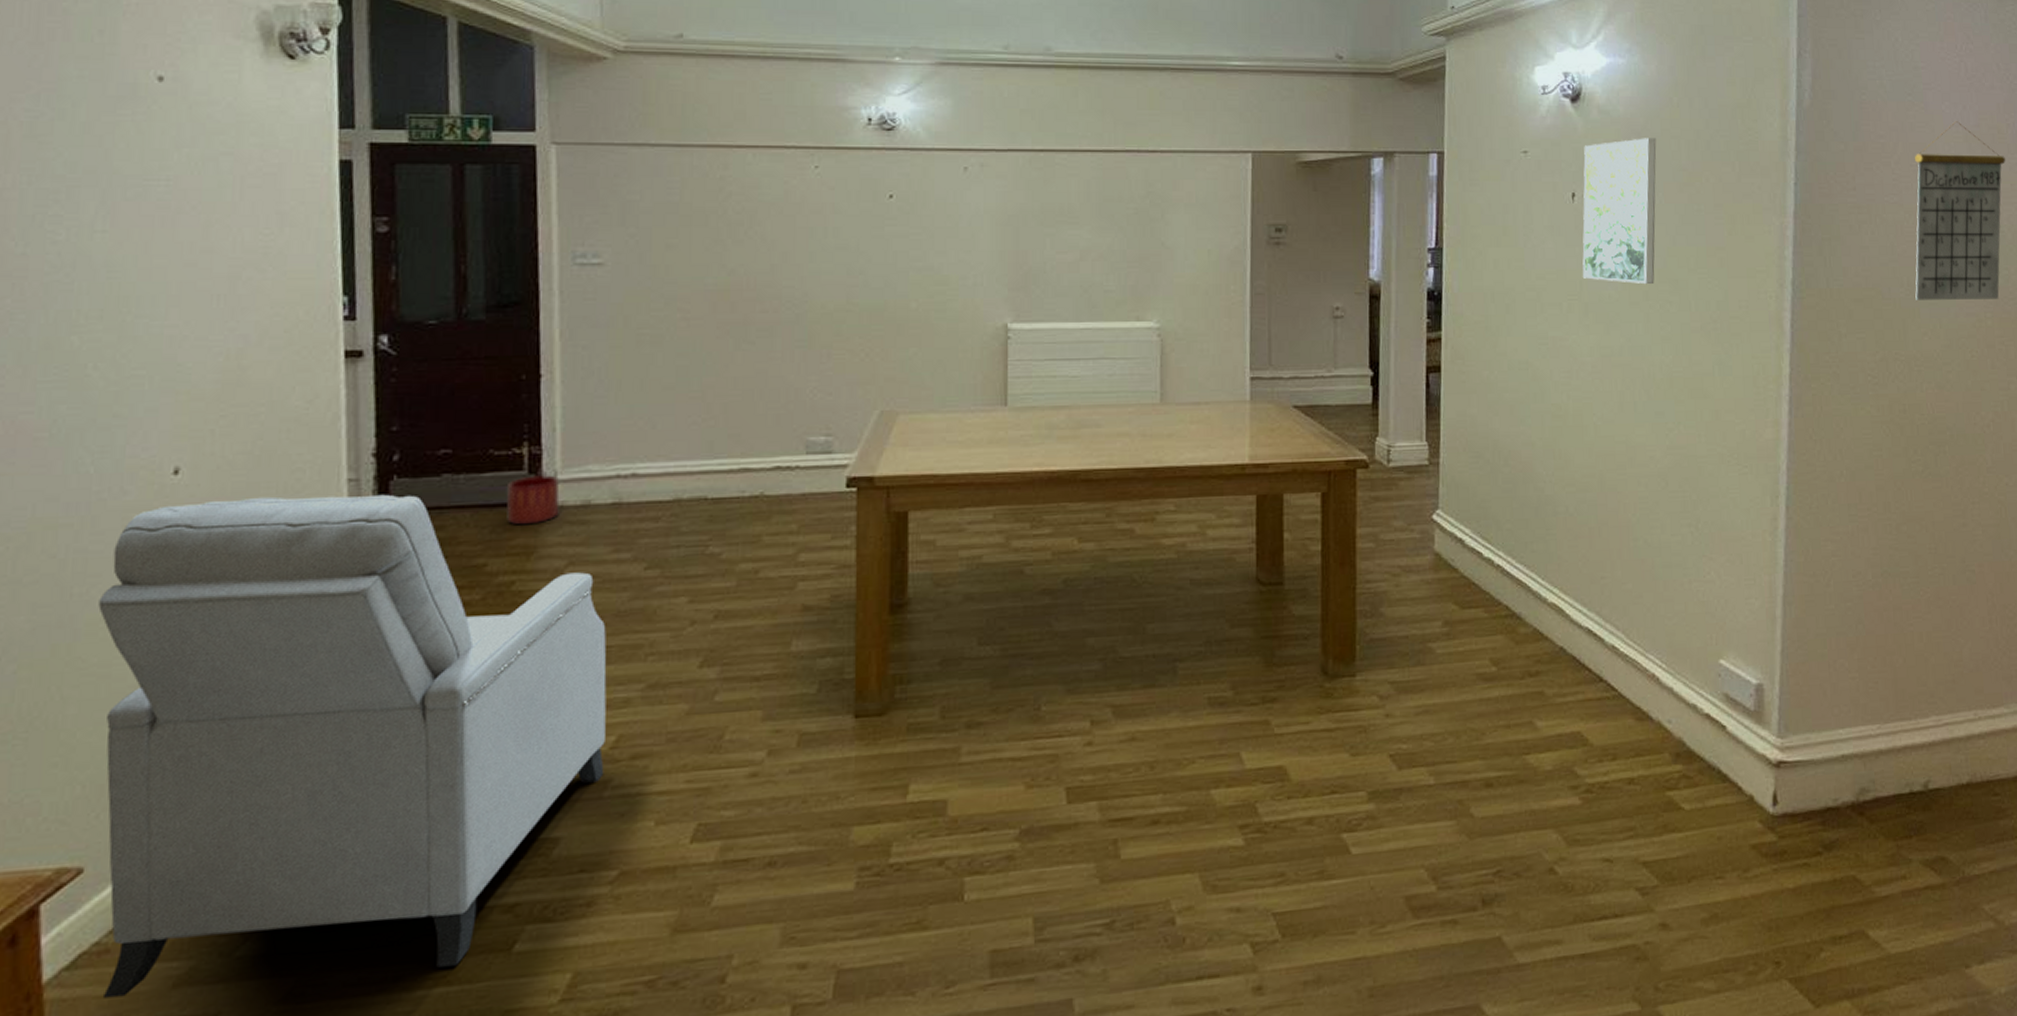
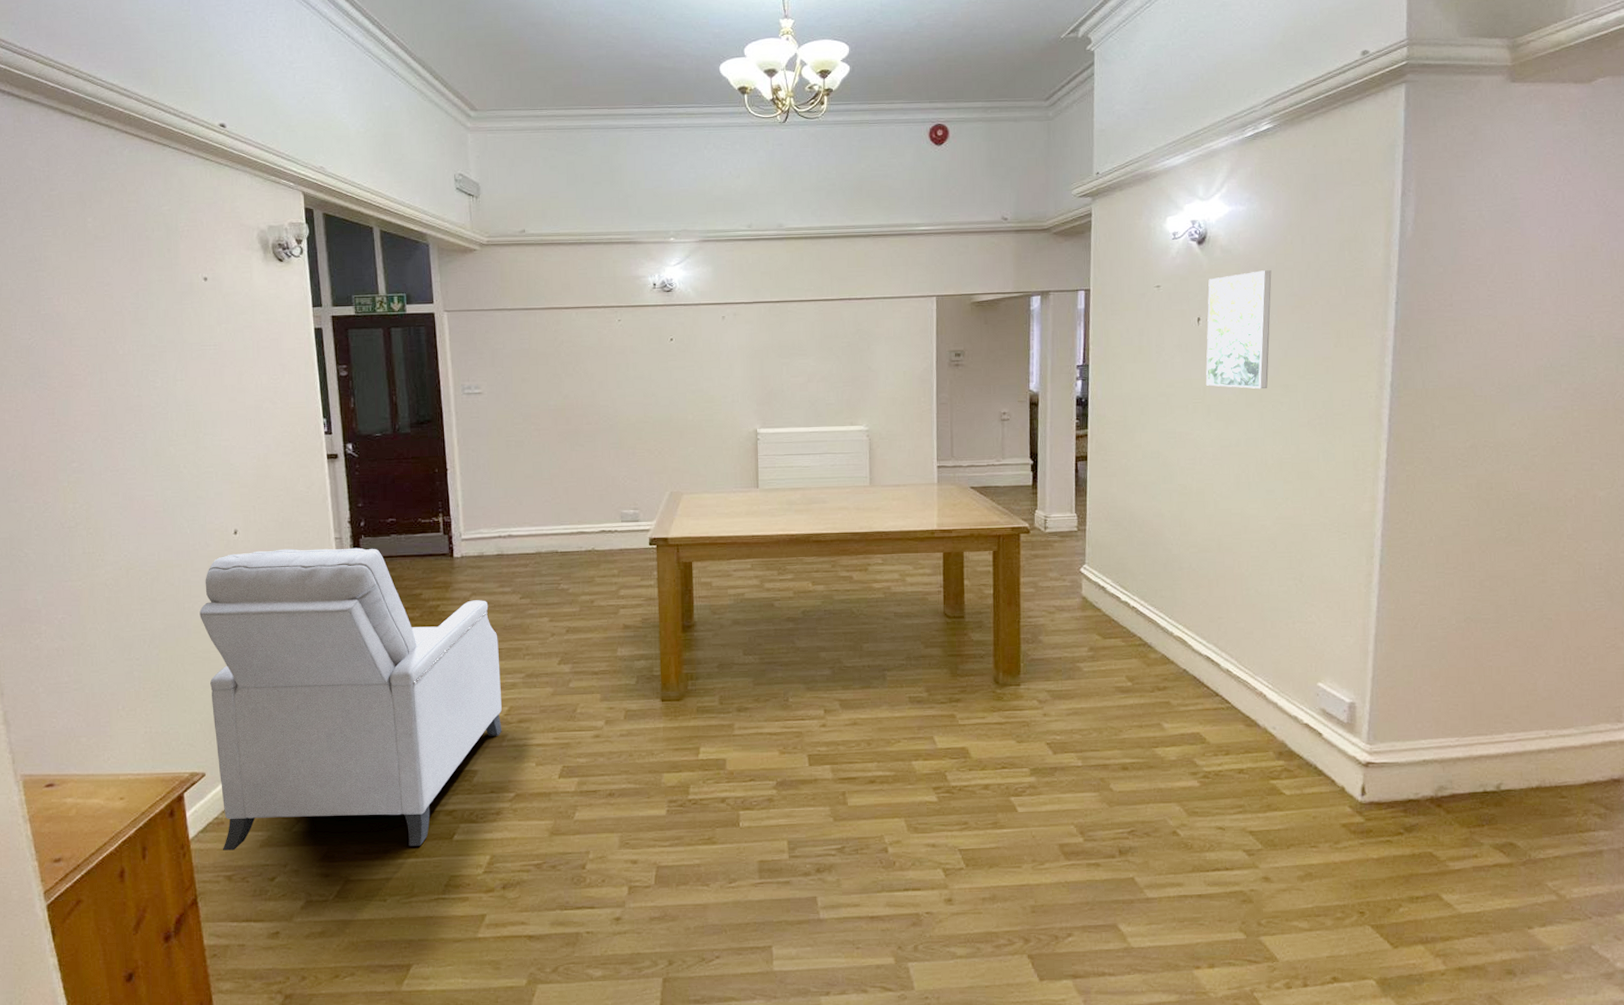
planter: present [507,475,560,525] -> none [431,535,464,569]
calendar: present [1914,121,2005,300] -> none [1505,243,1598,397]

